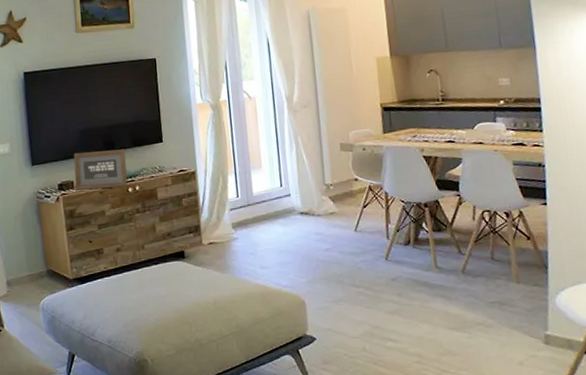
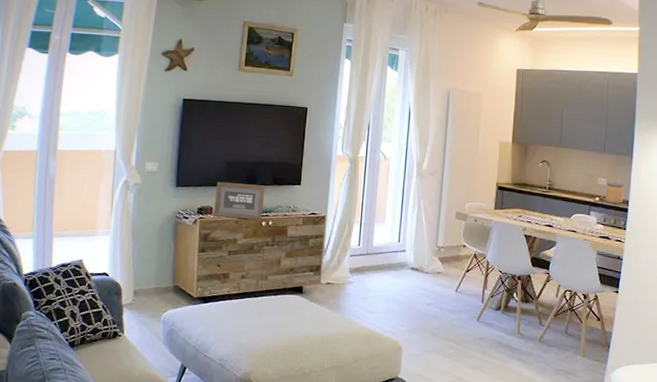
jar: none [510,79,534,105] -> present [605,181,625,204]

